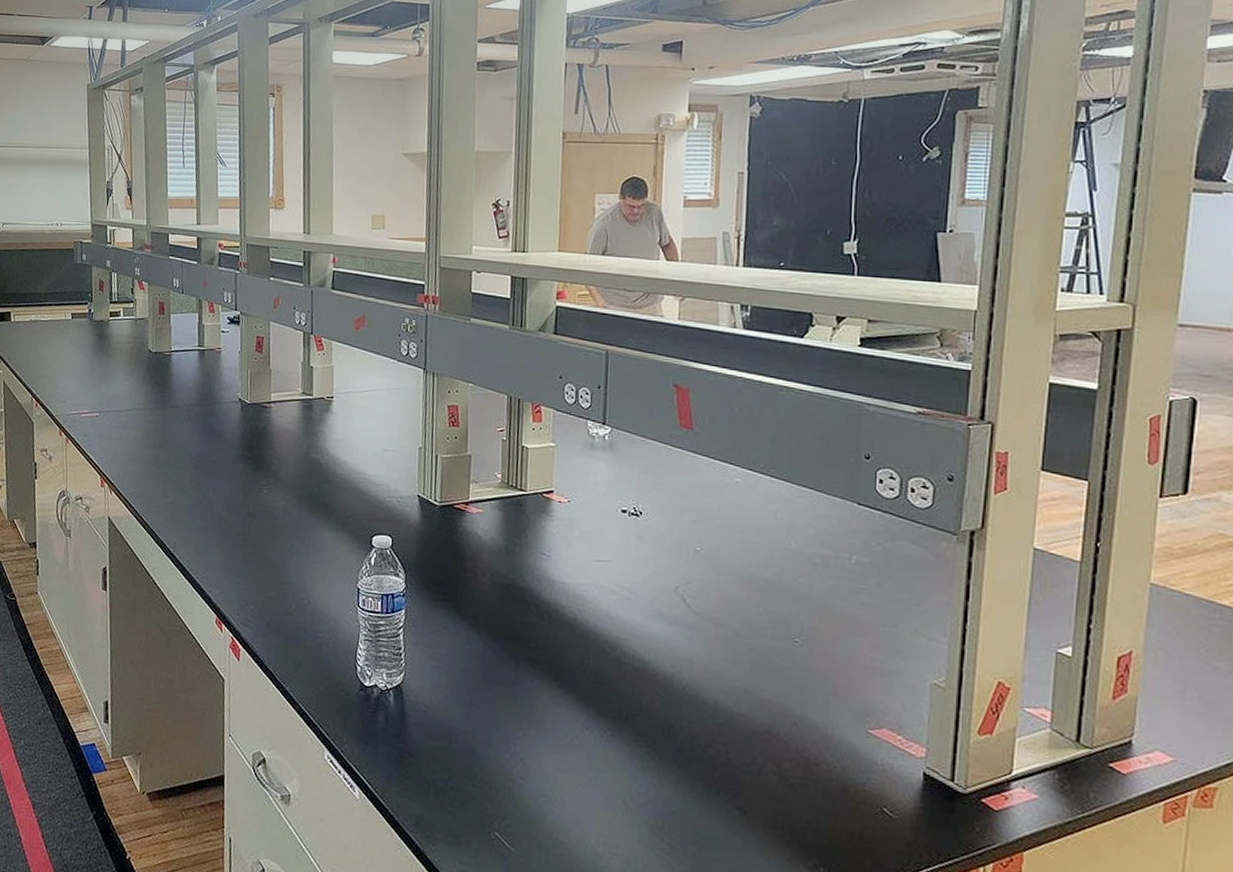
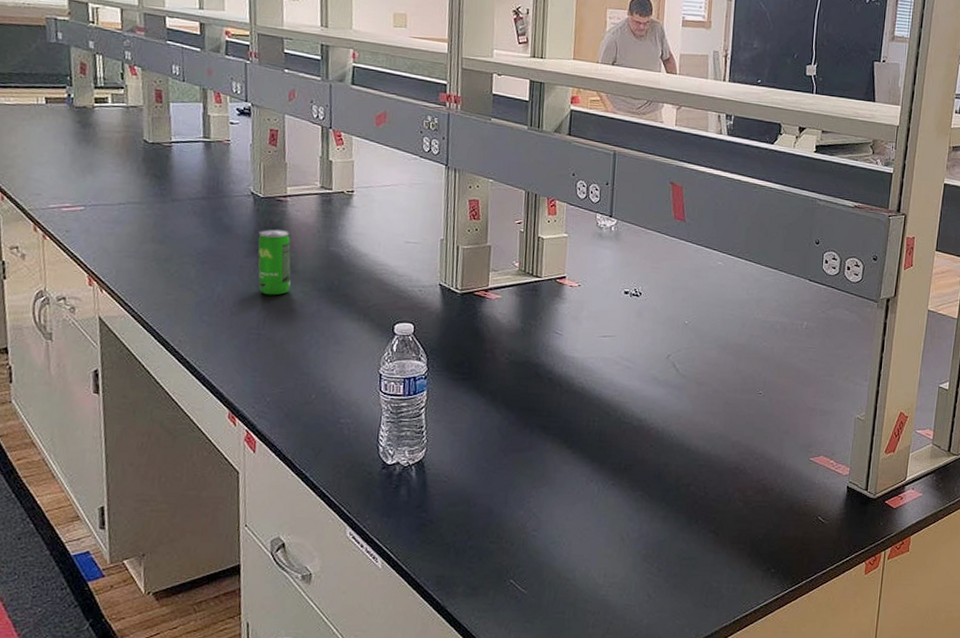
beverage can: none [244,434,274,502] -> present [257,228,291,296]

